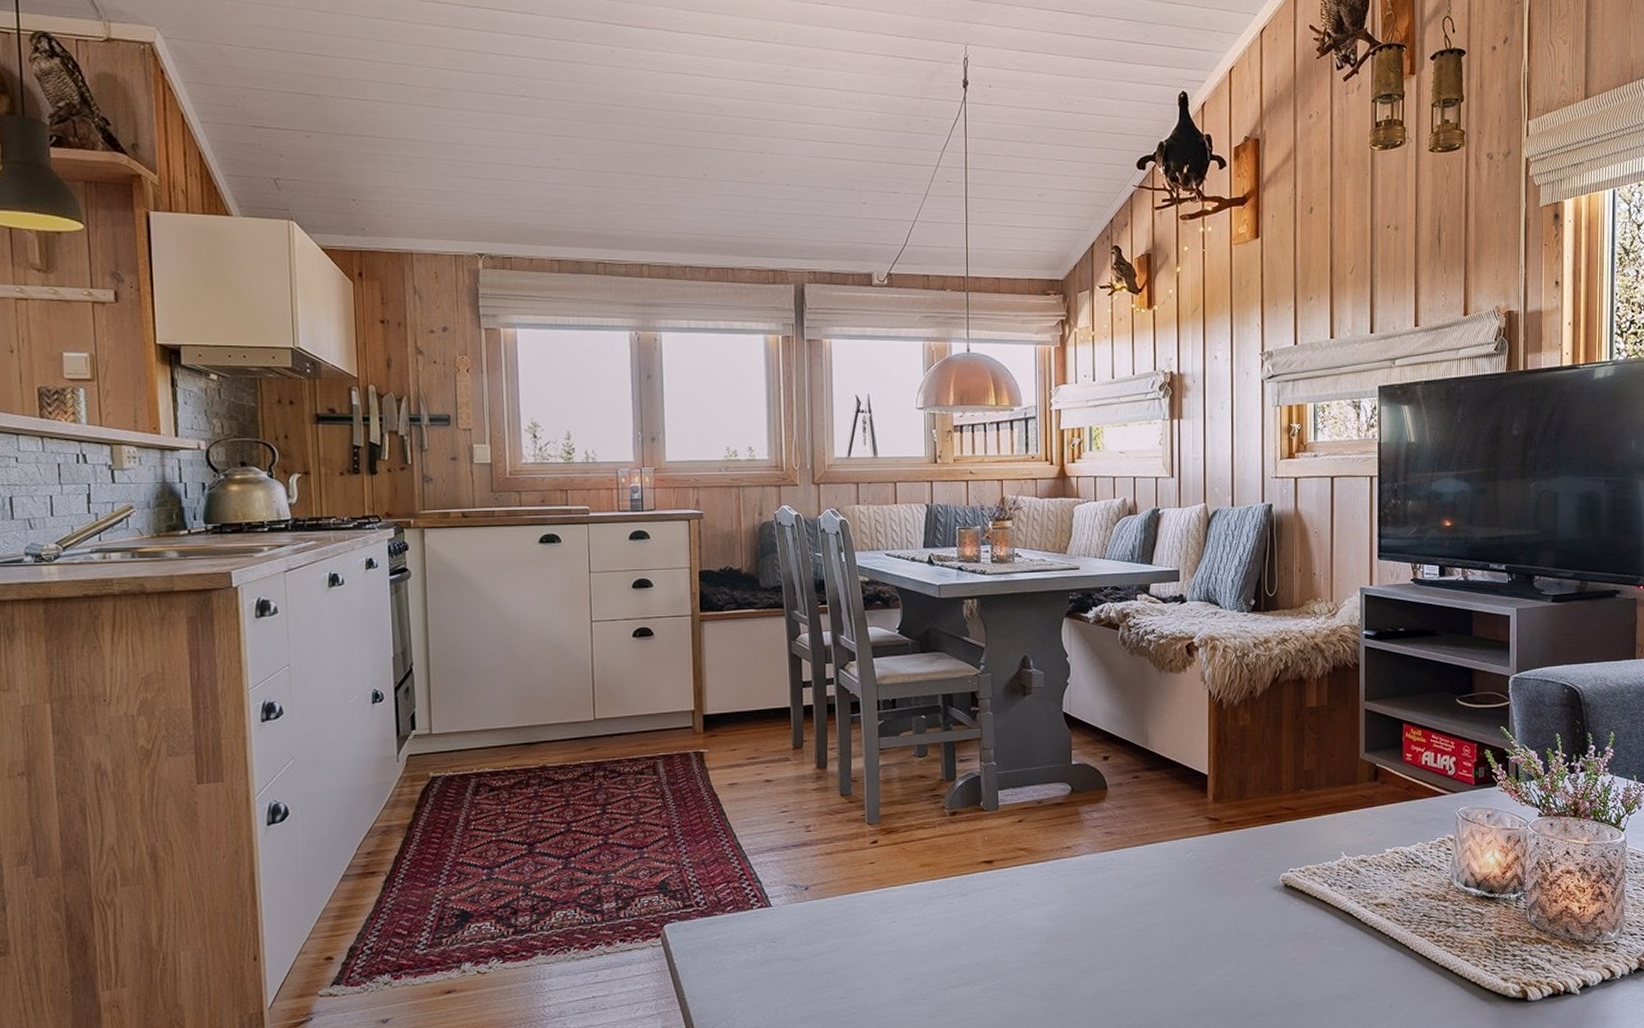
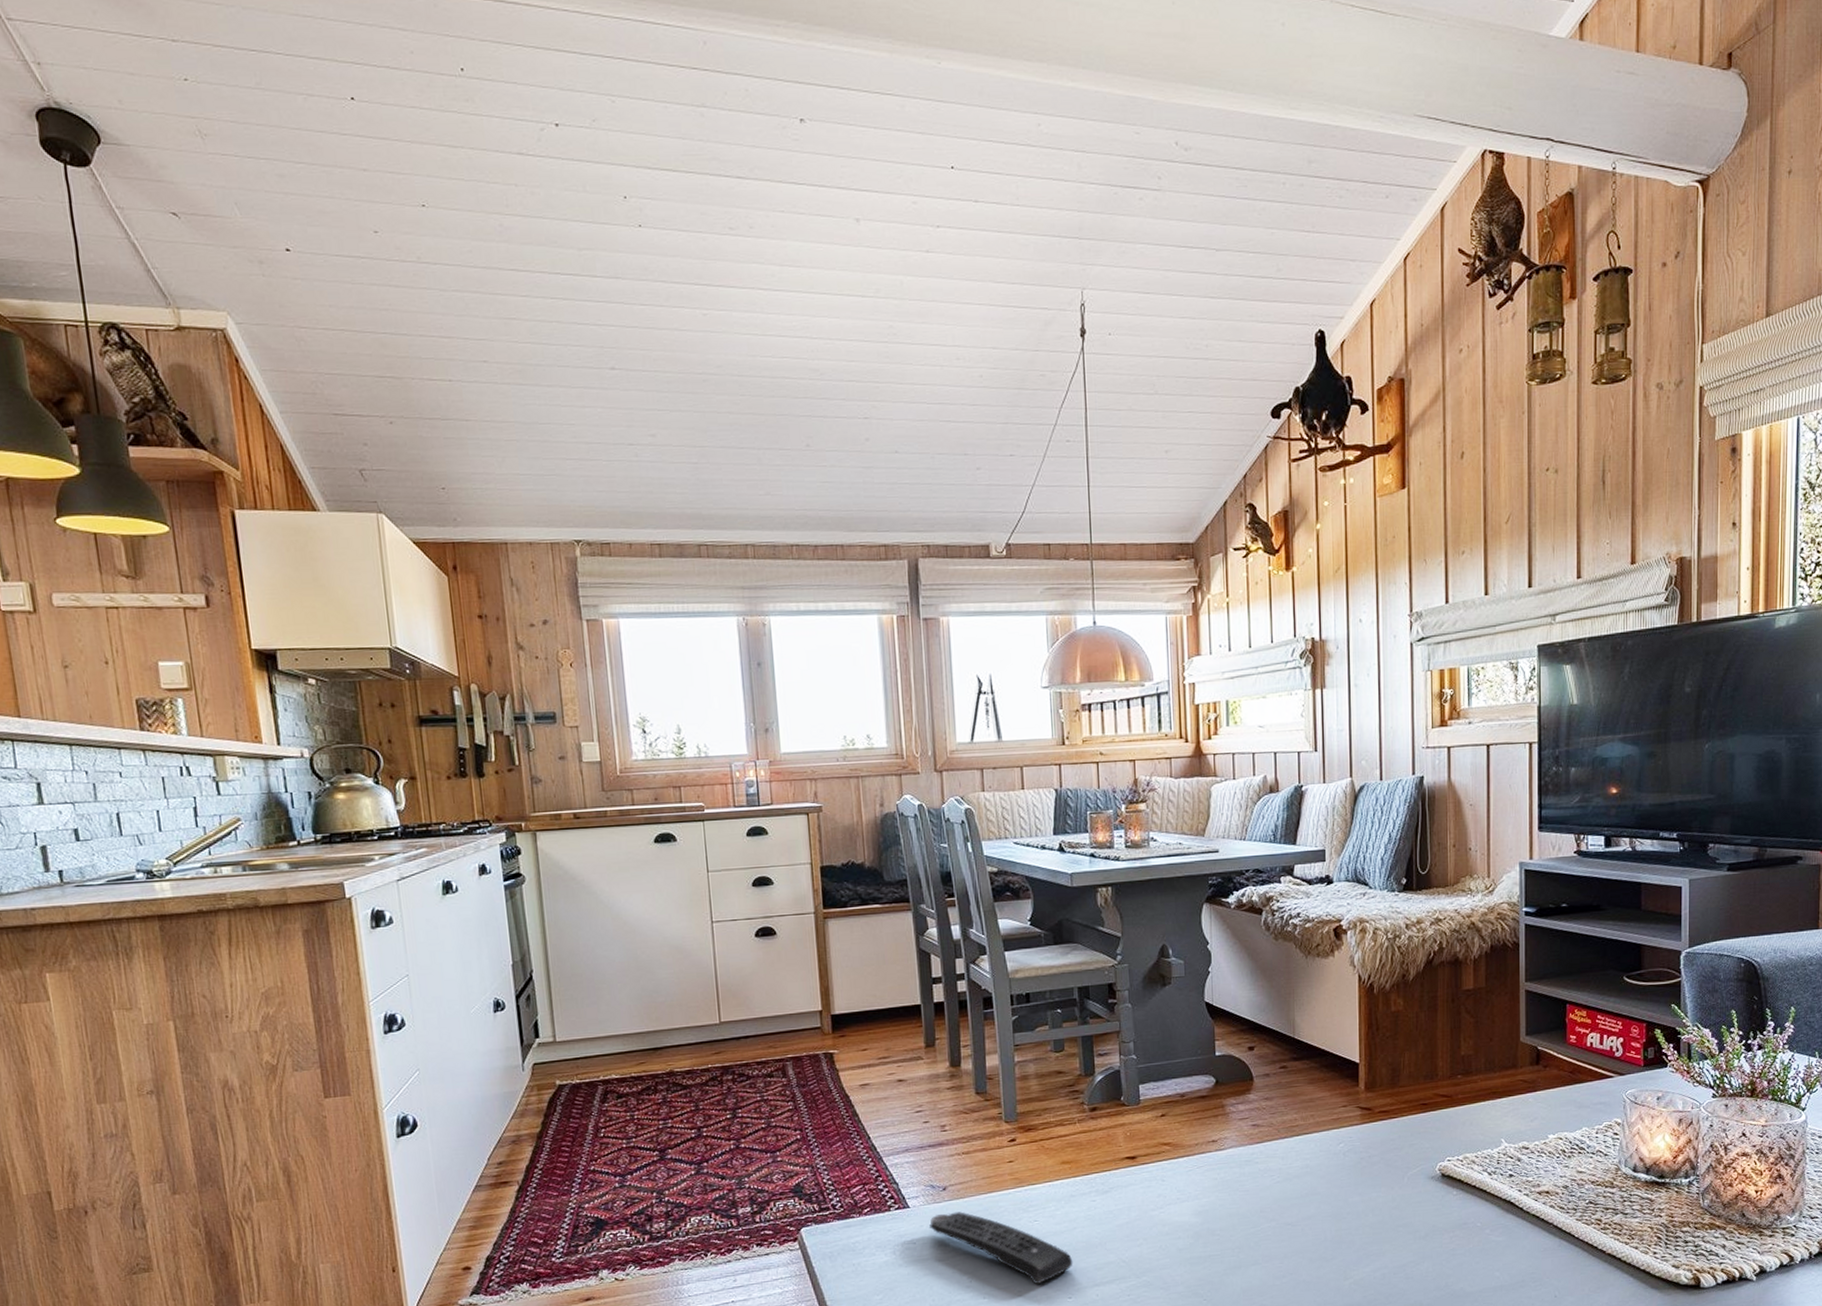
remote control: none [791,911,930,986] -> present [929,1212,1073,1285]

